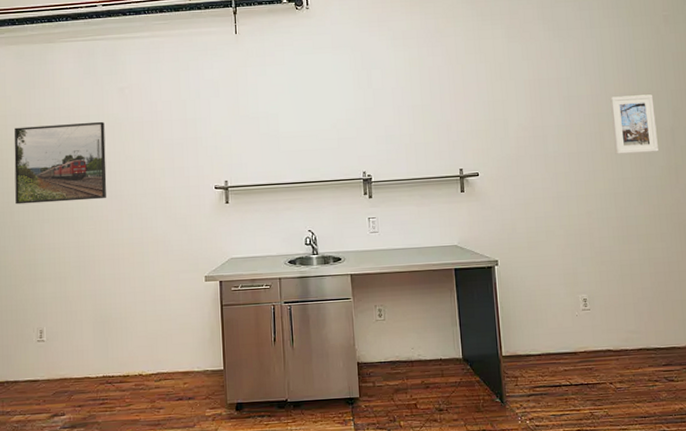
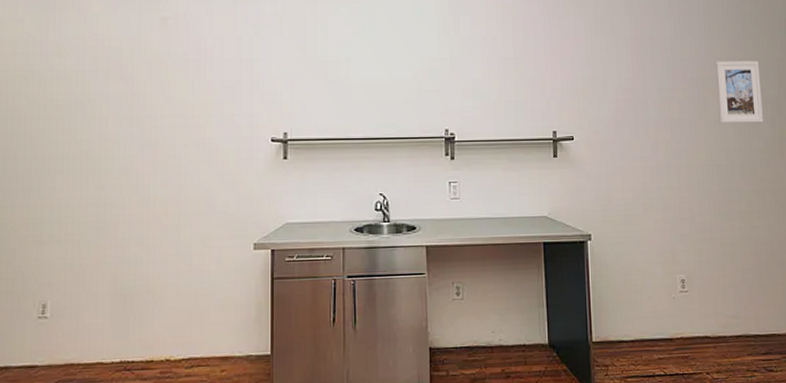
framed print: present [14,121,107,205] -> none [21,55,141,150]

